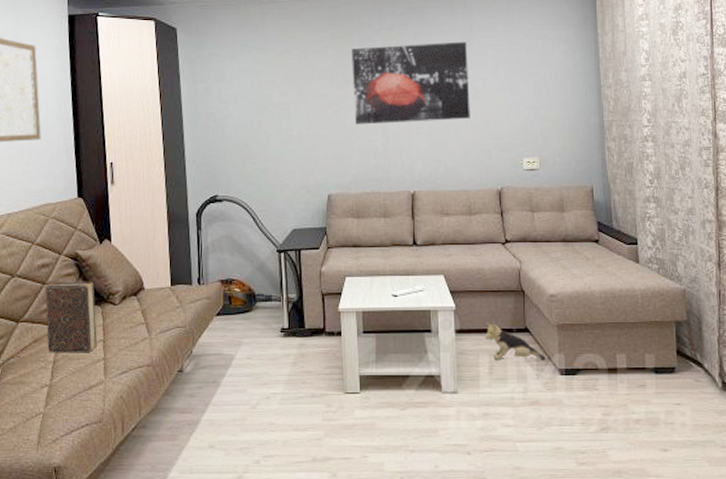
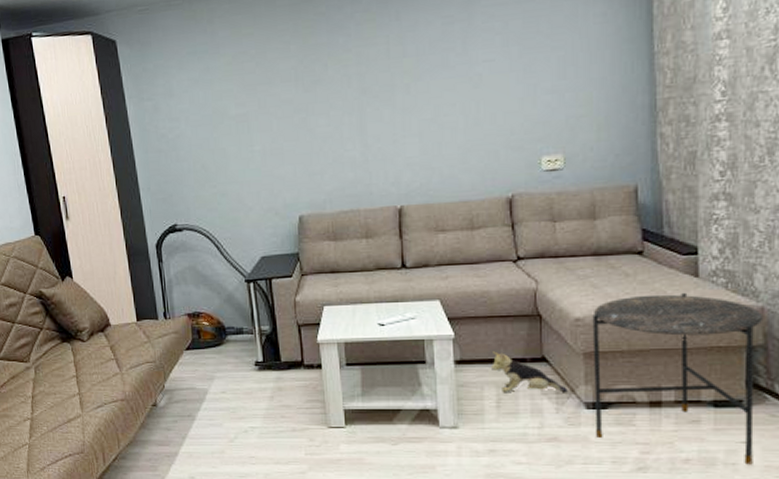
book: present [45,281,97,353] -> none [16,318,71,389]
wall art: present [352,41,470,125] -> none [319,15,471,133]
side table: none [563,275,686,424] -> present [592,292,764,465]

